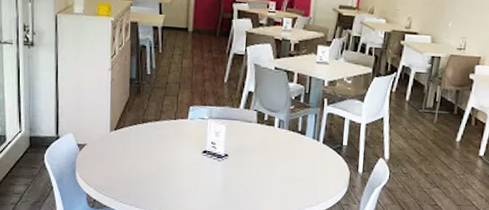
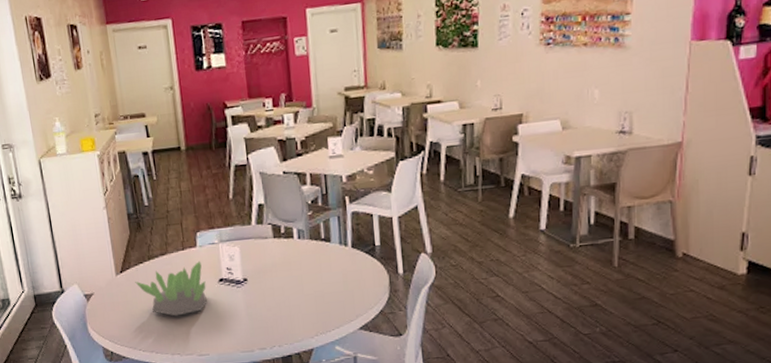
succulent plant: none [126,131,191,177] -> present [135,260,207,316]

